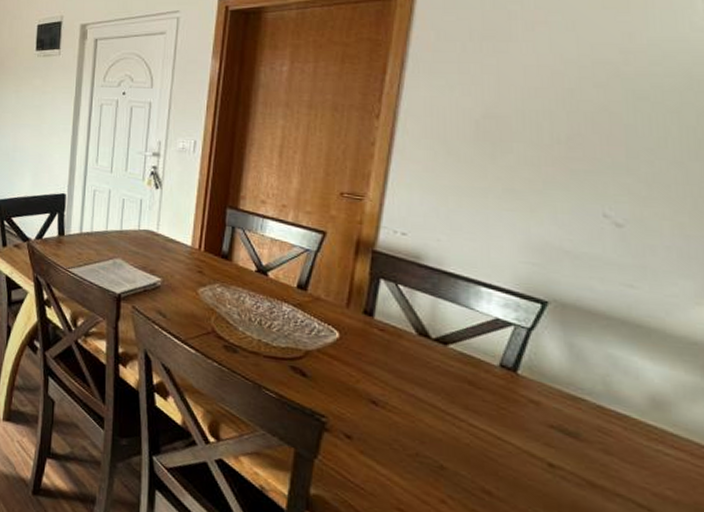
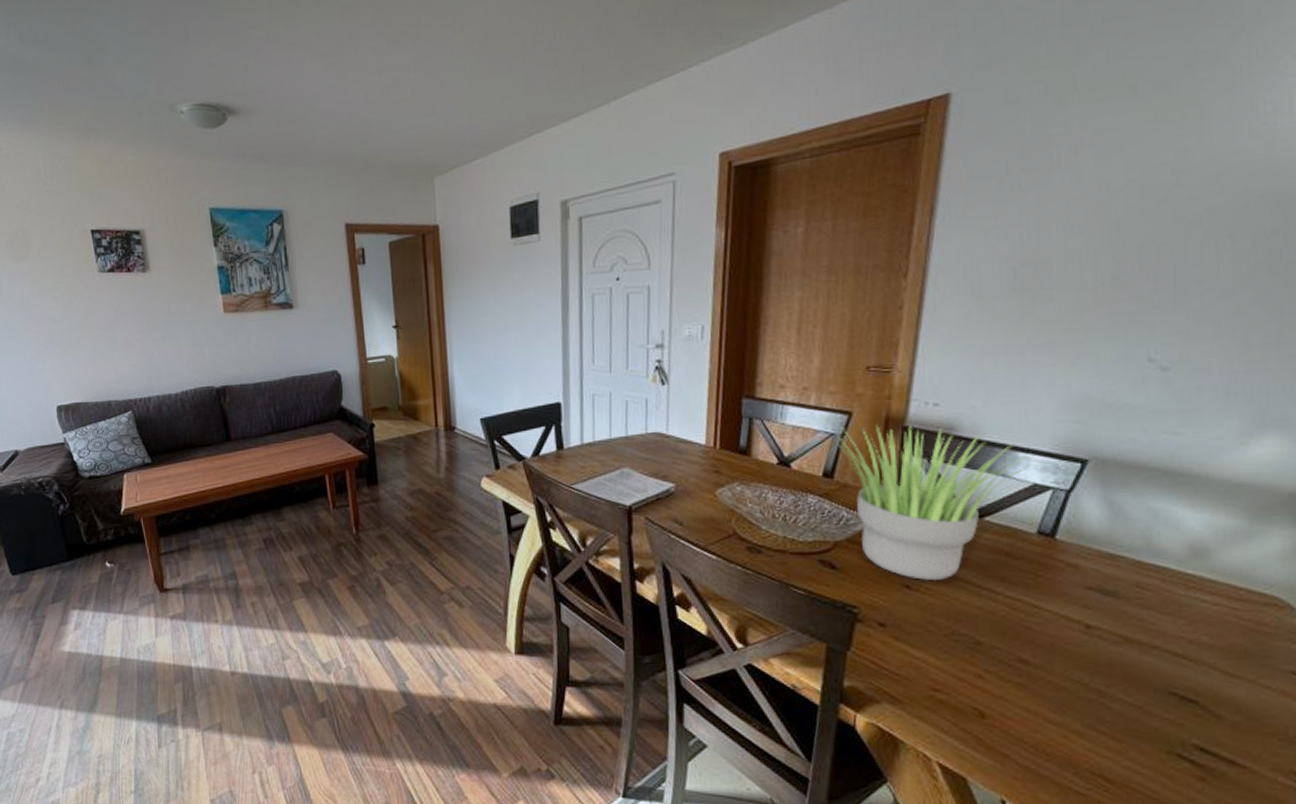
potted plant: none [311,244,494,401] -> present [837,425,1031,581]

